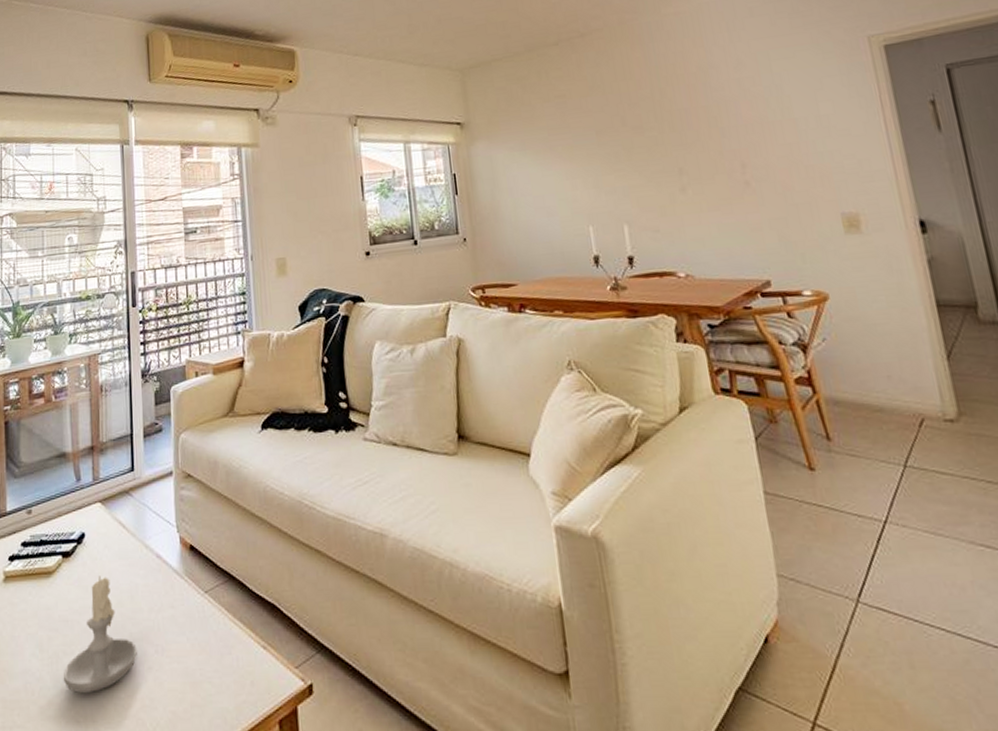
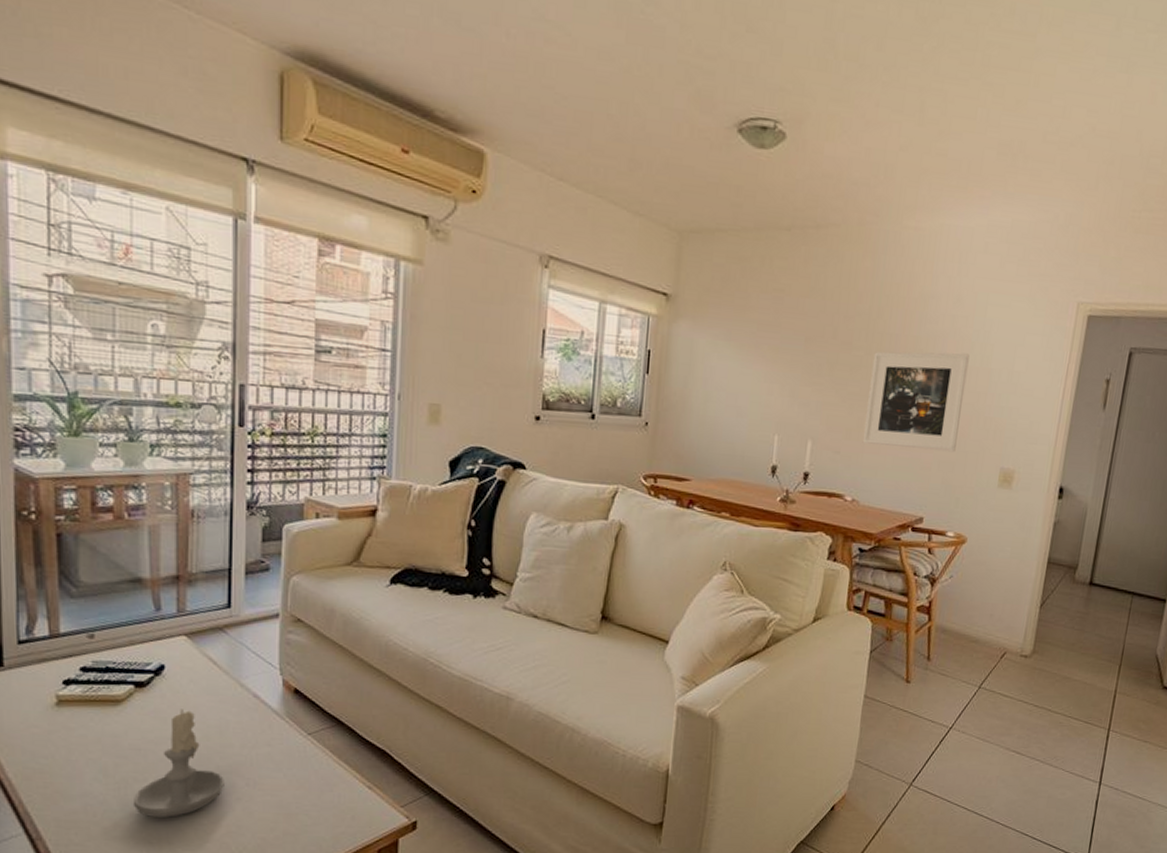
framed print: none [667,109,784,217] -> present [862,352,970,453]

